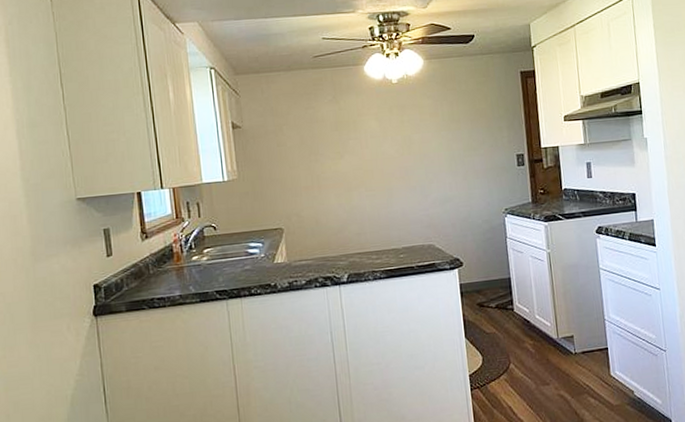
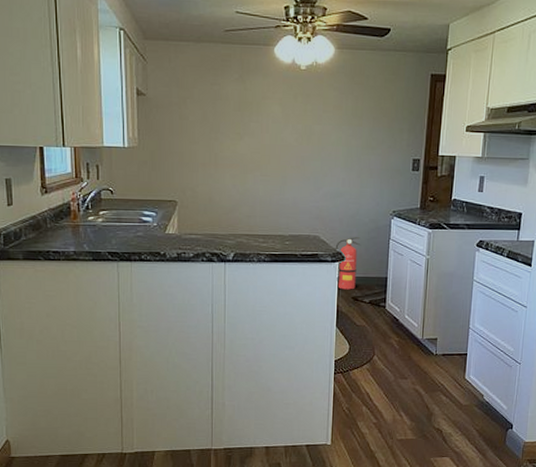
fire extinguisher: none [452,240,479,297] -> present [335,237,361,290]

